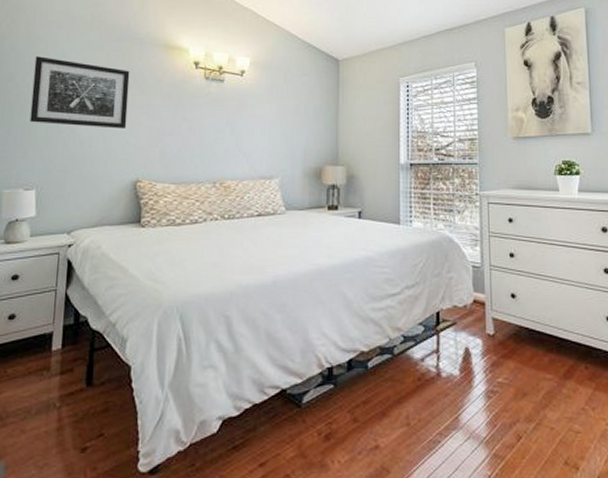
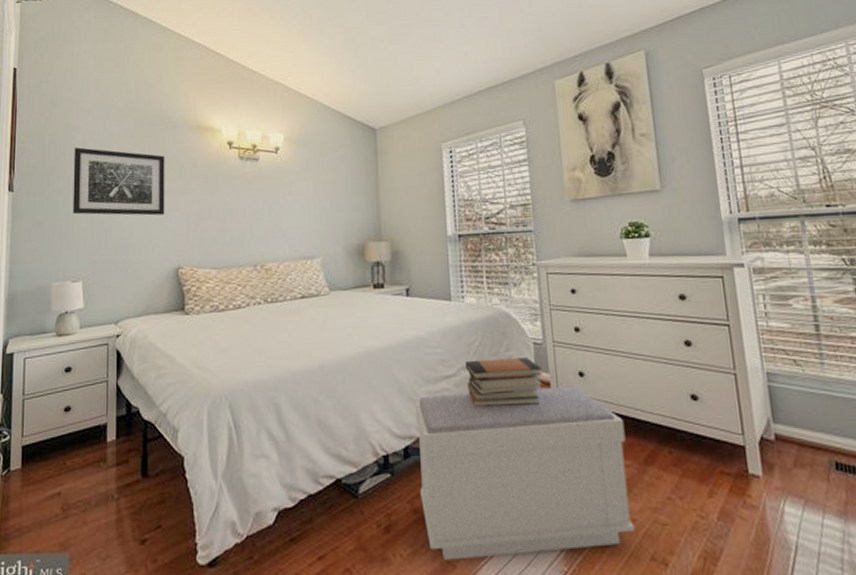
bench: none [361,306,552,466] -> present [416,386,635,560]
book stack: none [409,279,479,323] -> present [464,358,543,407]

